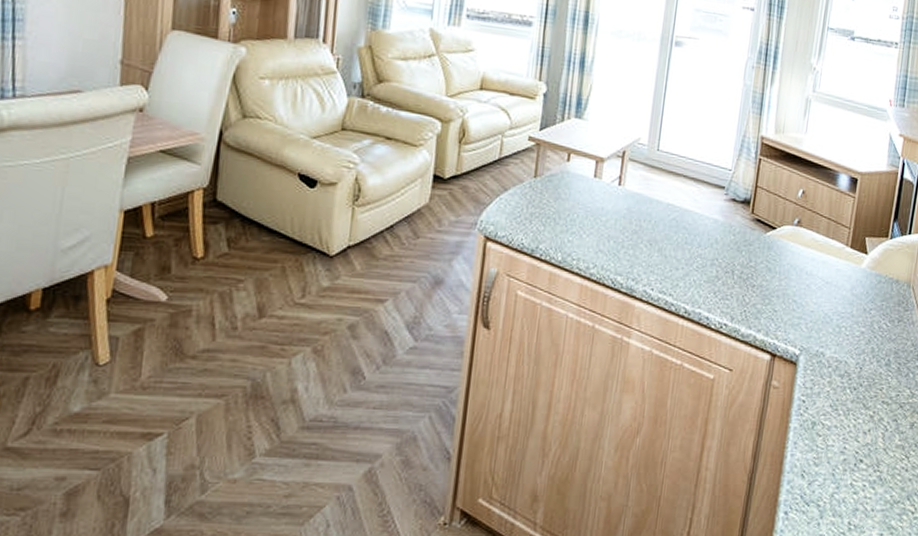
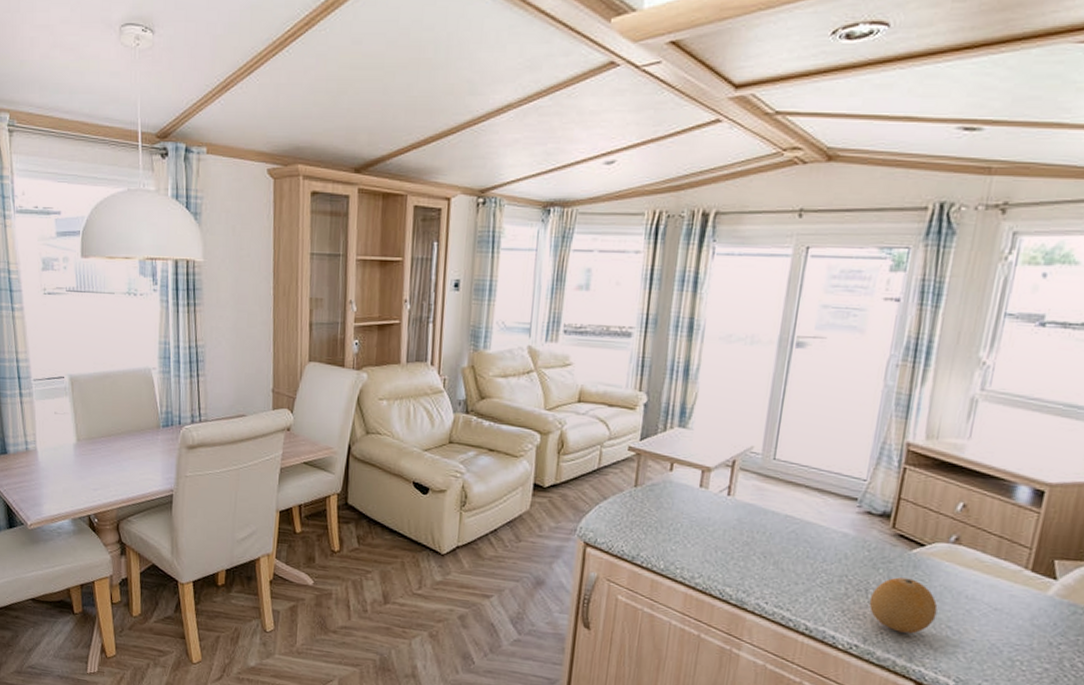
fruit: none [735,258,786,310] -> present [869,577,938,634]

